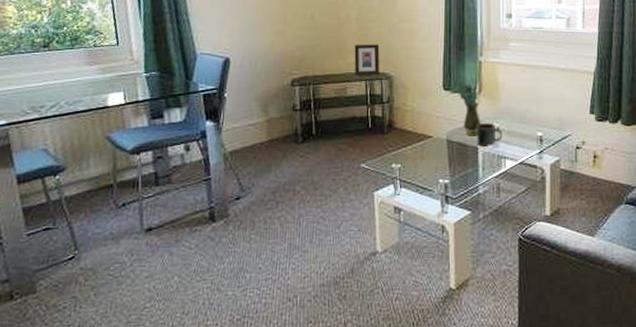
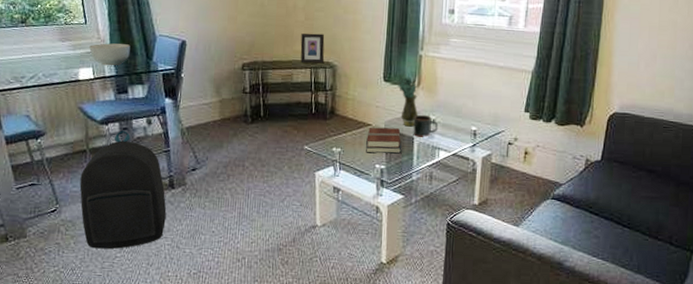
backpack: none [103,160,206,300] -> present [79,131,167,249]
bowl: none [120,64,168,89] -> present [89,43,131,66]
books: none [428,139,466,167] -> present [366,127,402,154]

